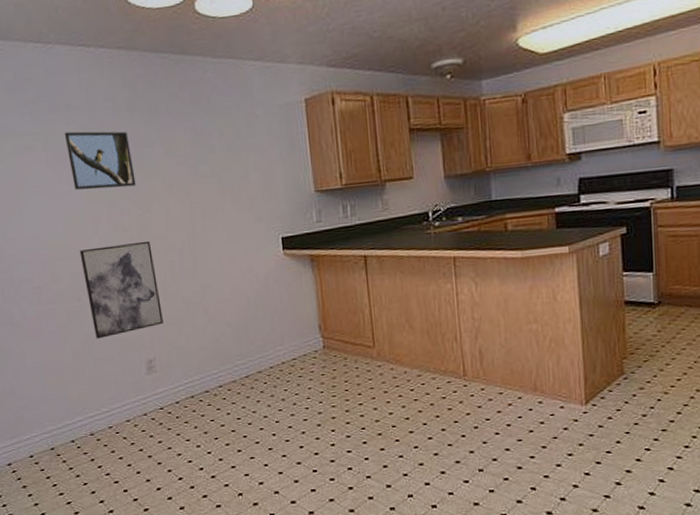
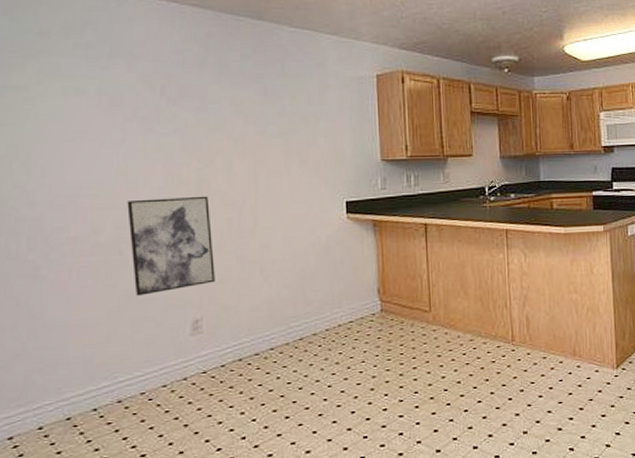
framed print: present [64,131,136,190] -> none [123,79,198,140]

